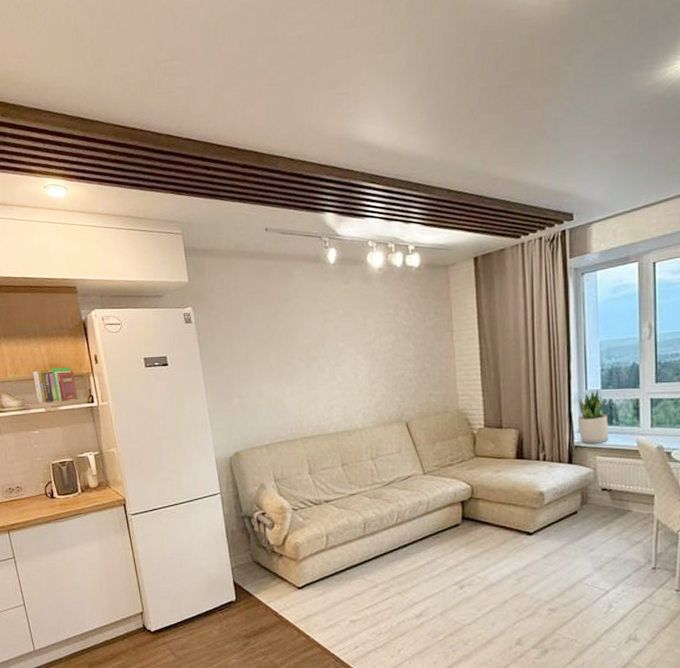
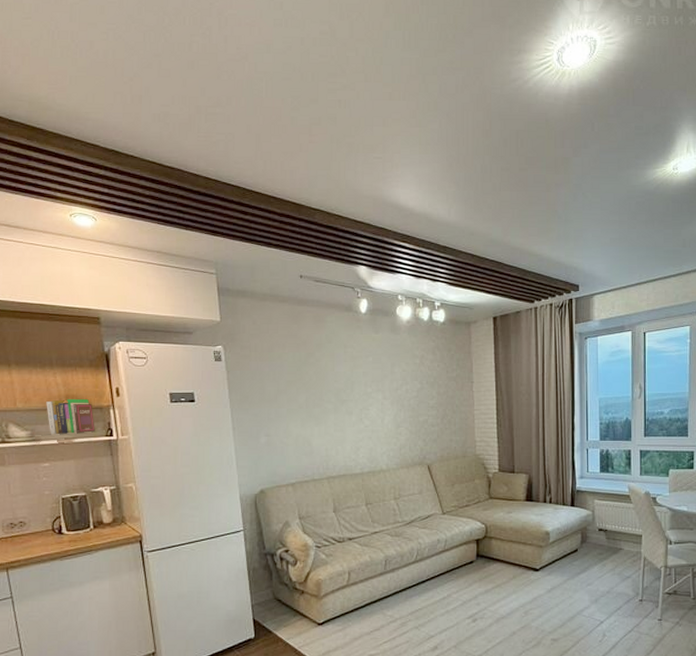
planter: present [577,390,609,444] -> none [579,441,606,489]

